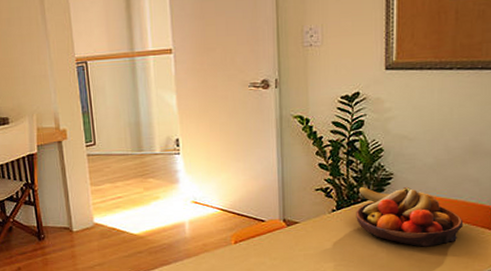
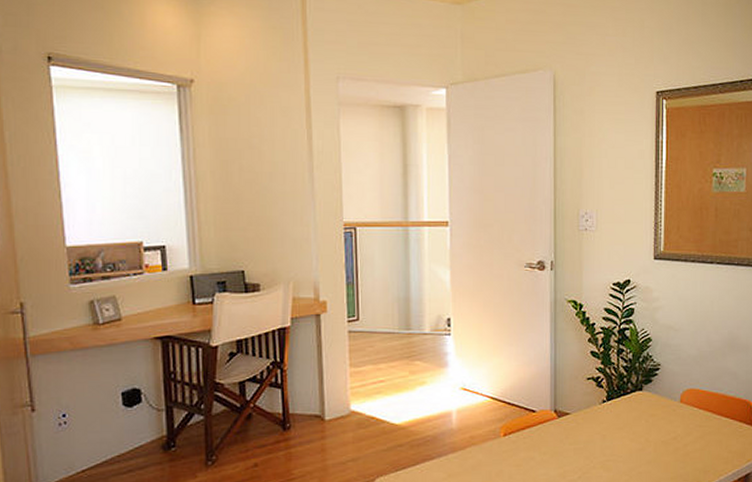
fruit bowl: present [356,186,464,247] -> none [625,377,724,441]

